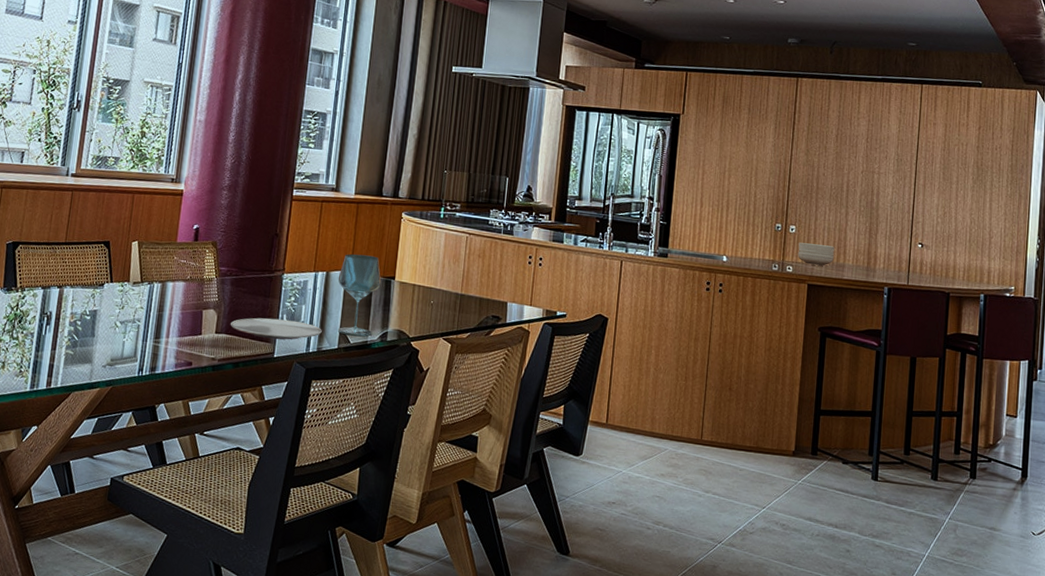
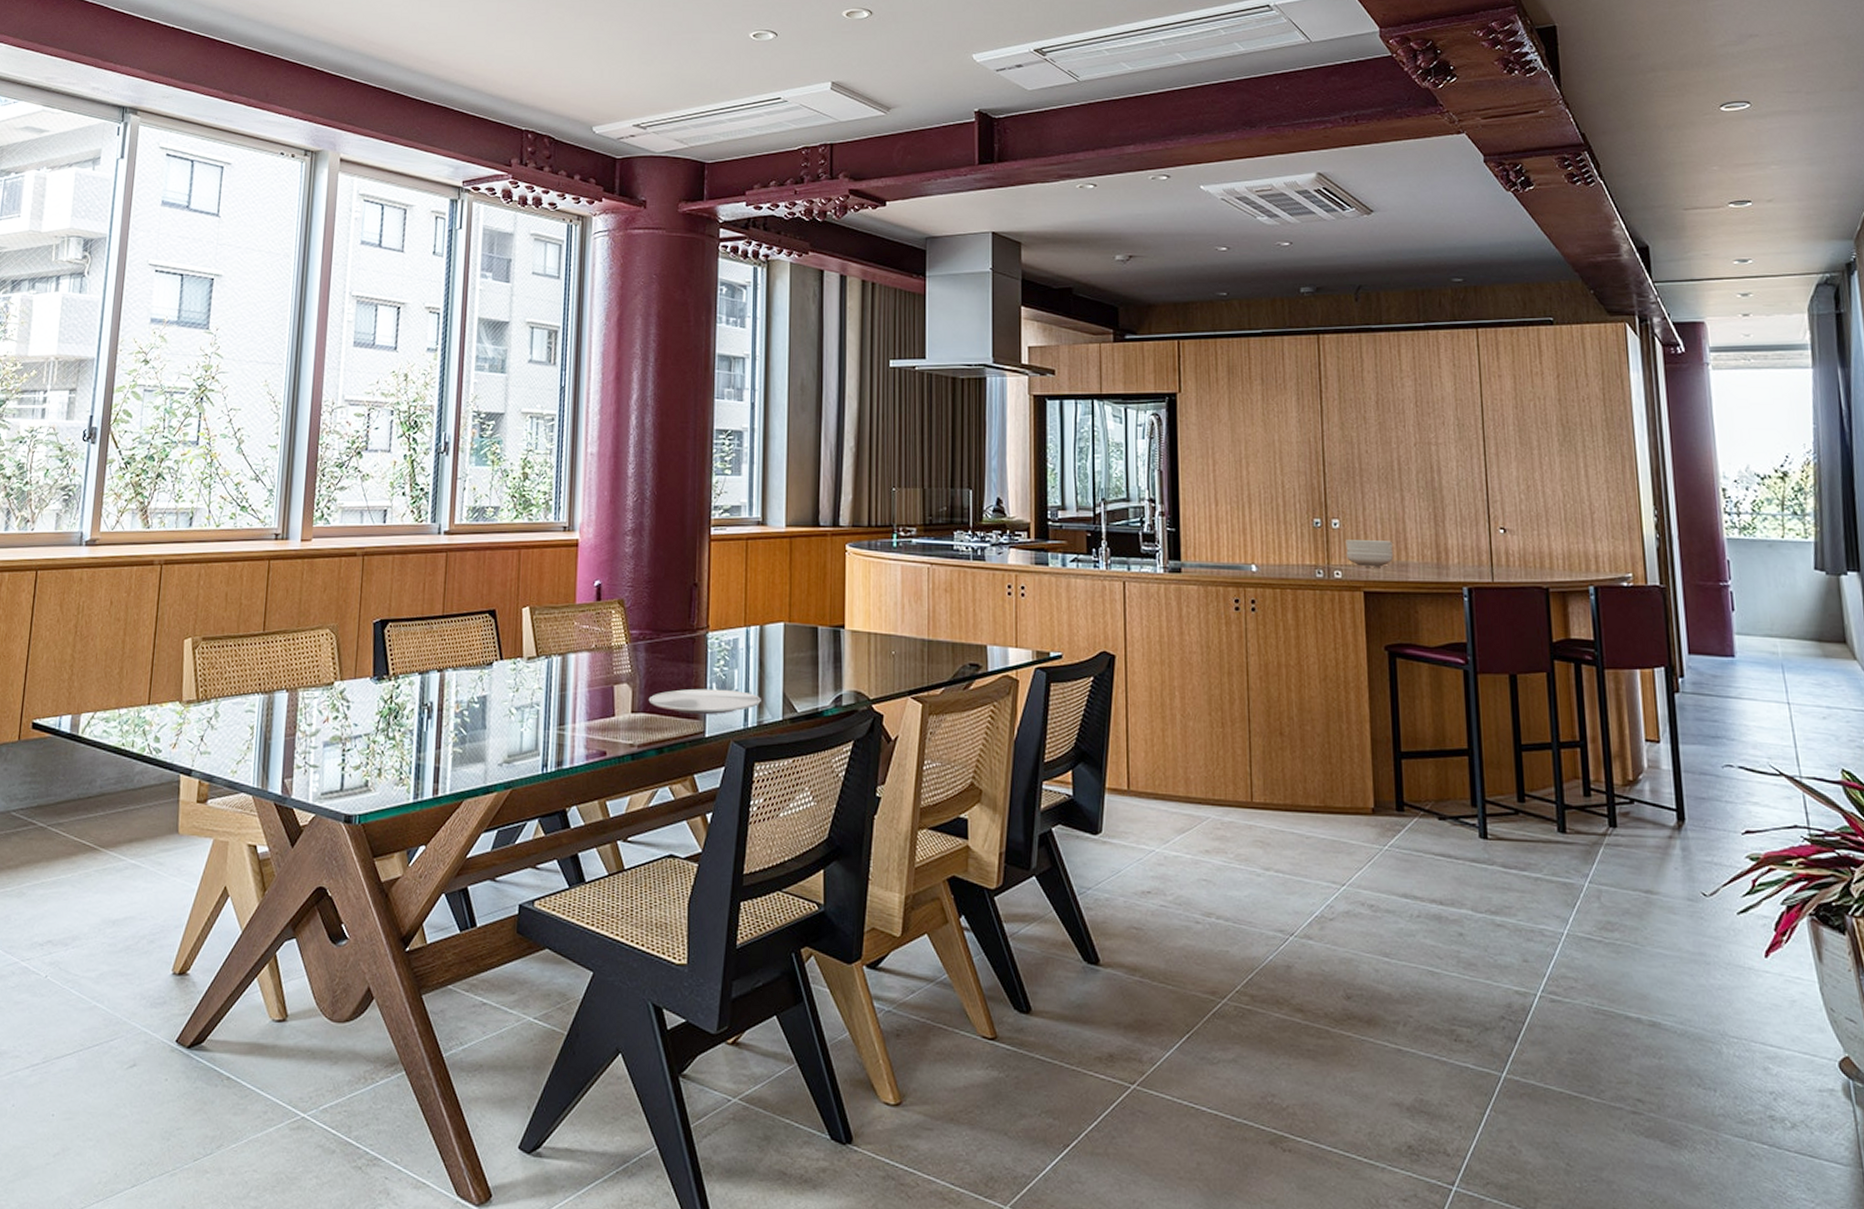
wine glass: present [337,254,382,337] -> none [775,600,828,703]

